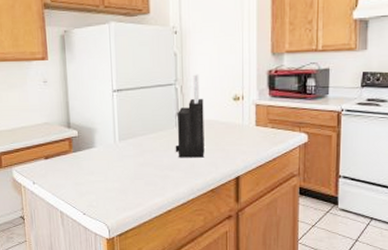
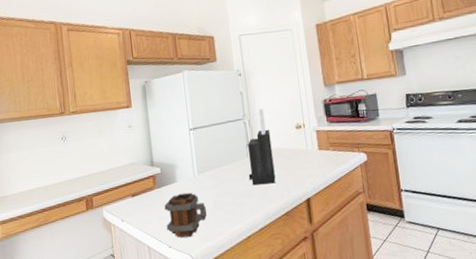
mug: none [80,159,126,205] -> present [164,192,207,238]

